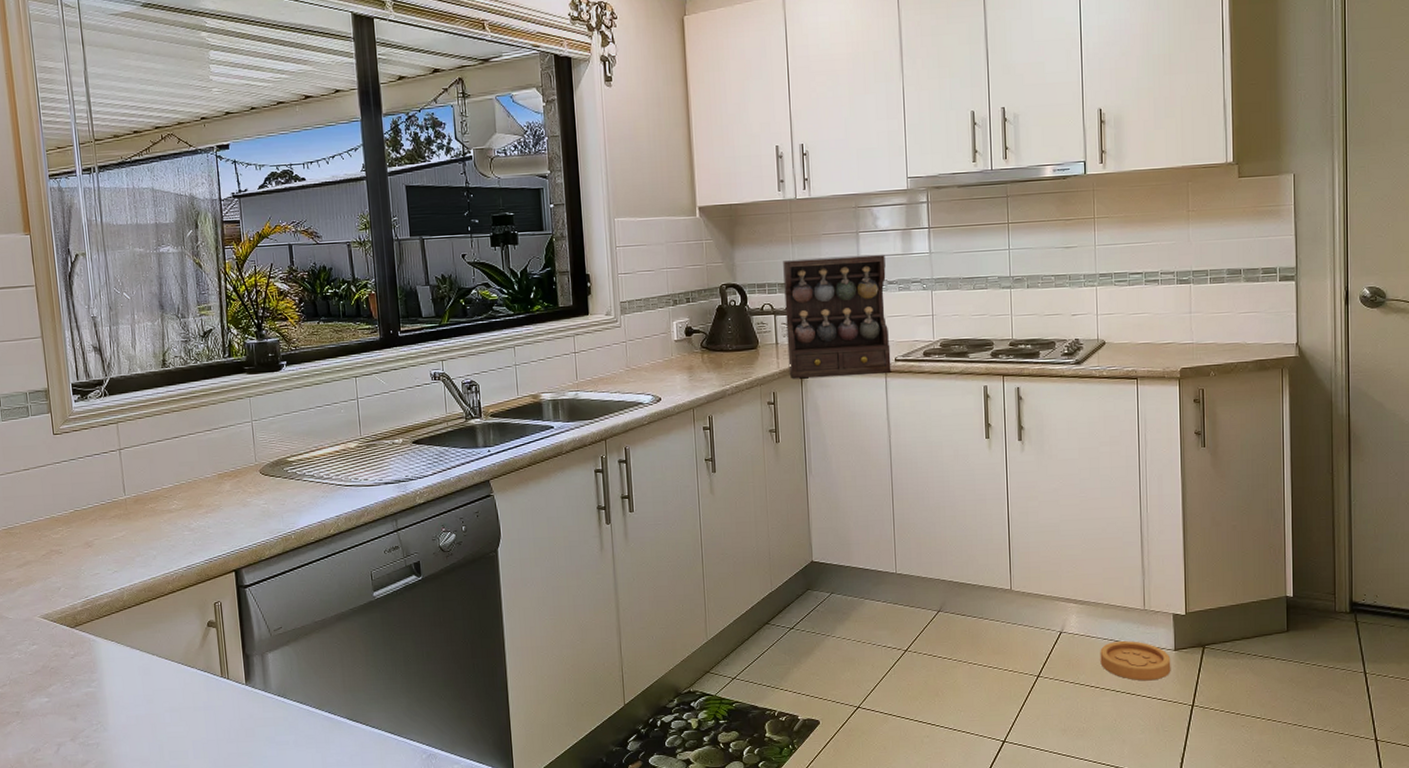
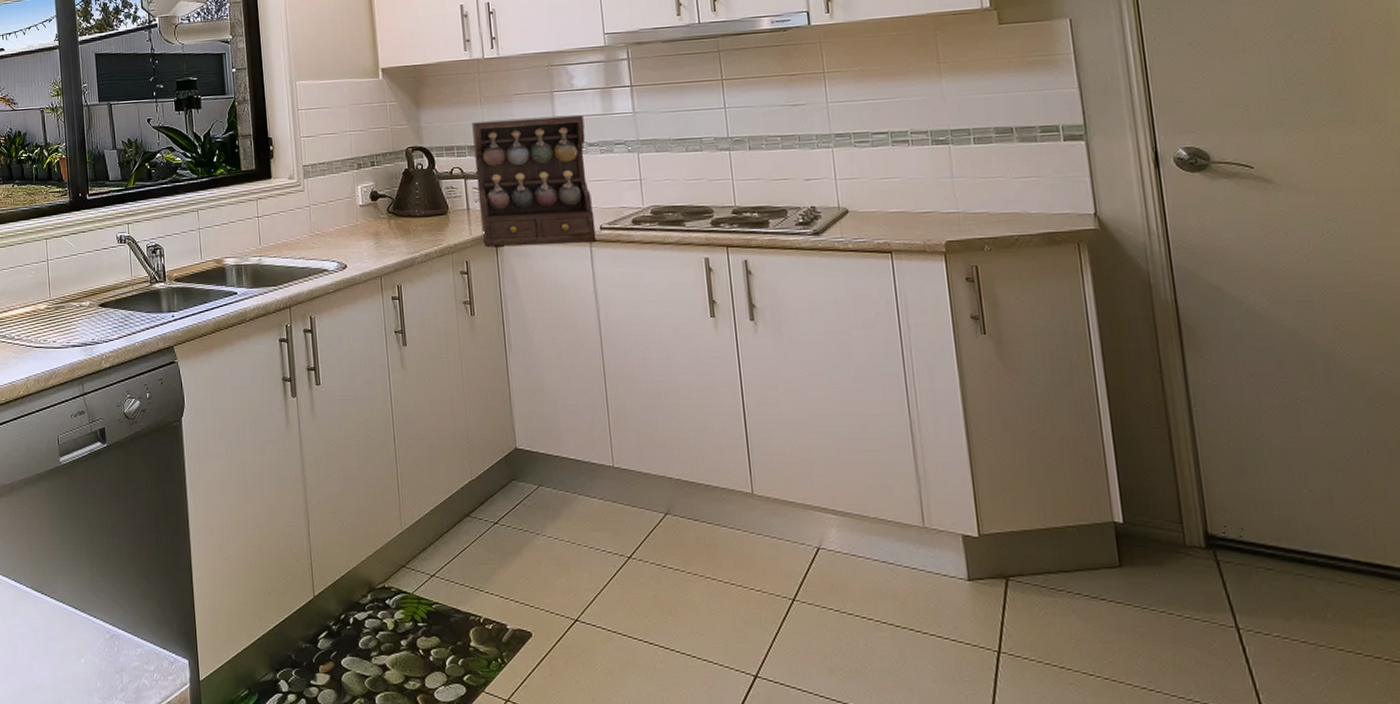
pet bowl: present [1100,641,1171,681] -> none [870,564,966,616]

